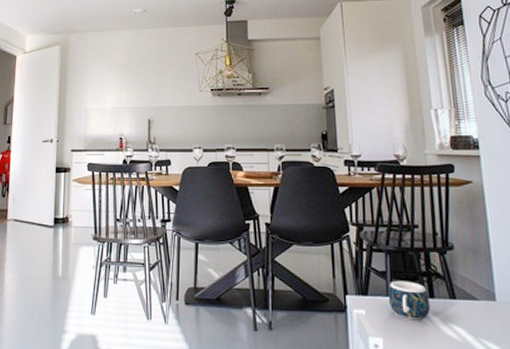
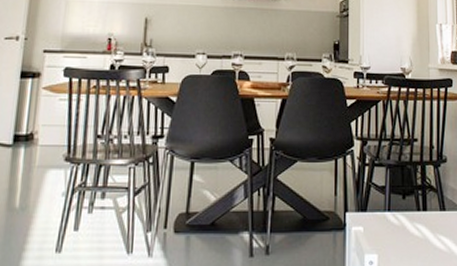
mug: present [388,280,431,319] -> none [385,194,423,233]

